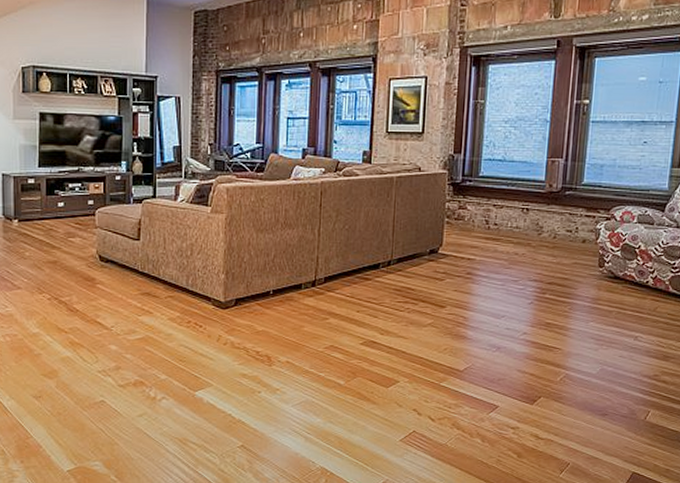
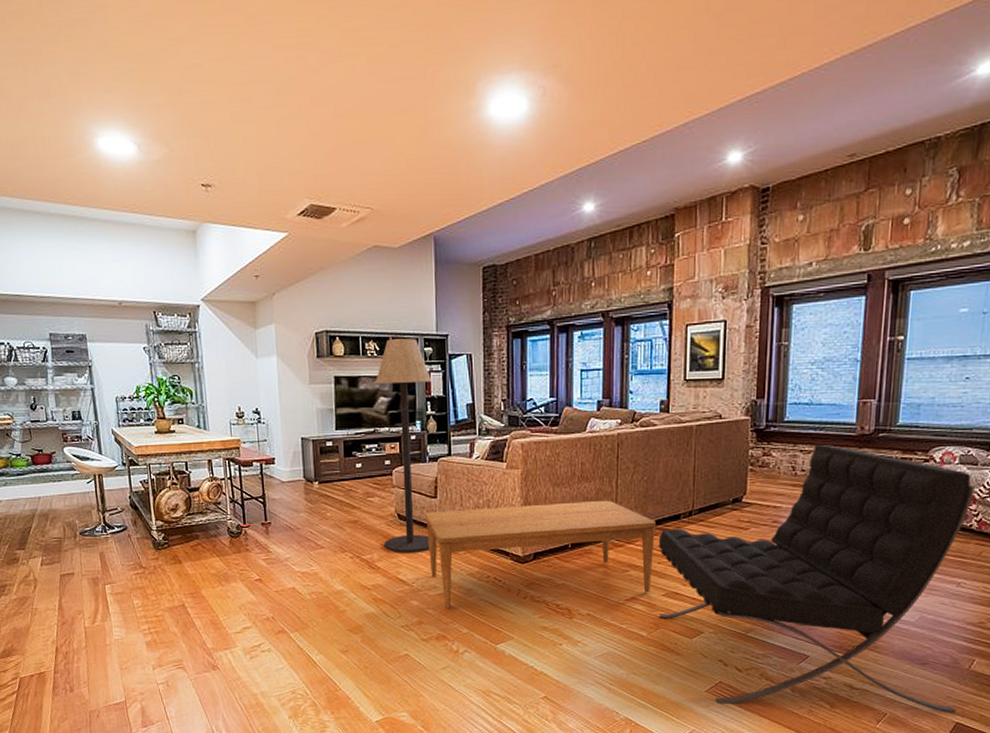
floor lamp: none [82,78,140,296] -> present [376,338,432,554]
coffee table: none [127,247,356,356] -> present [425,500,656,610]
lounge chair: none [357,199,651,463] -> present [658,444,975,713]

